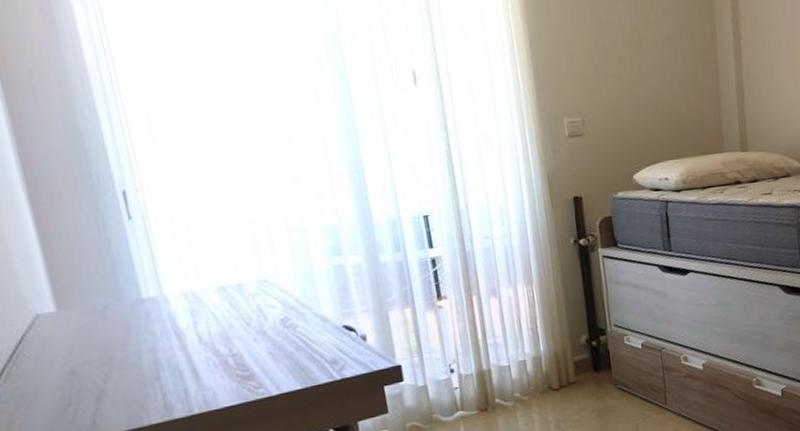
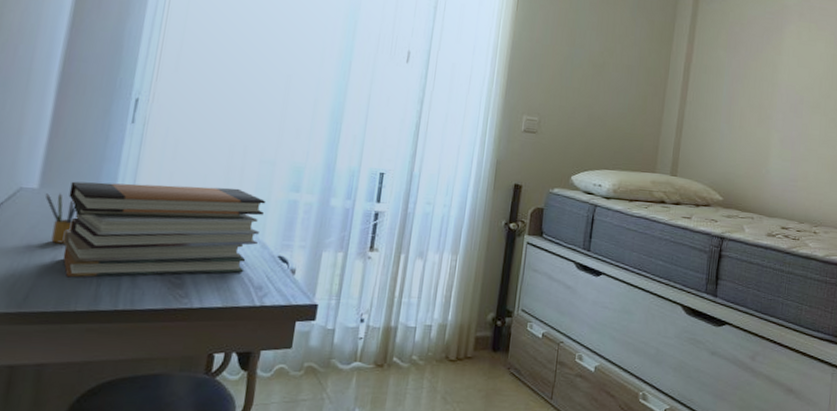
pencil box: none [66,311,111,364] -> present [45,193,77,244]
book stack: none [89,265,316,394] -> present [62,181,266,278]

